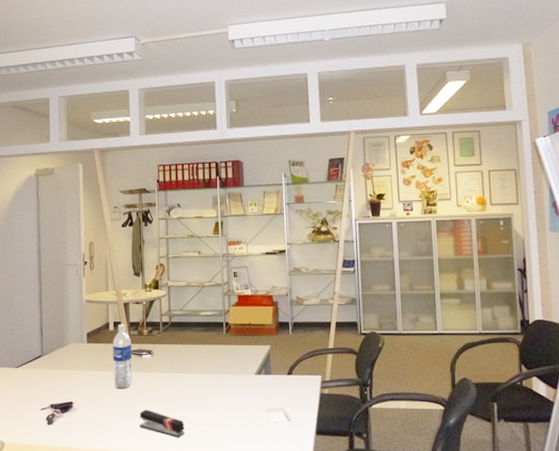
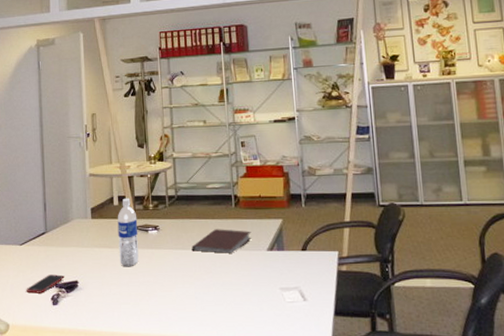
cell phone: none [21,396,60,414] -> present [26,274,65,294]
stapler: present [139,410,185,438] -> none [146,289,195,319]
notebook: none [183,354,241,377] -> present [191,229,252,253]

